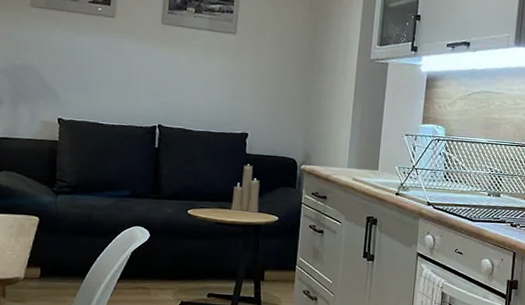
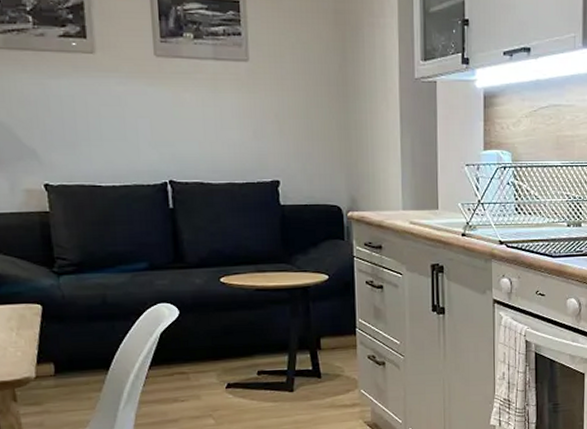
candle: present [231,164,260,213] -> none [271,217,304,274]

